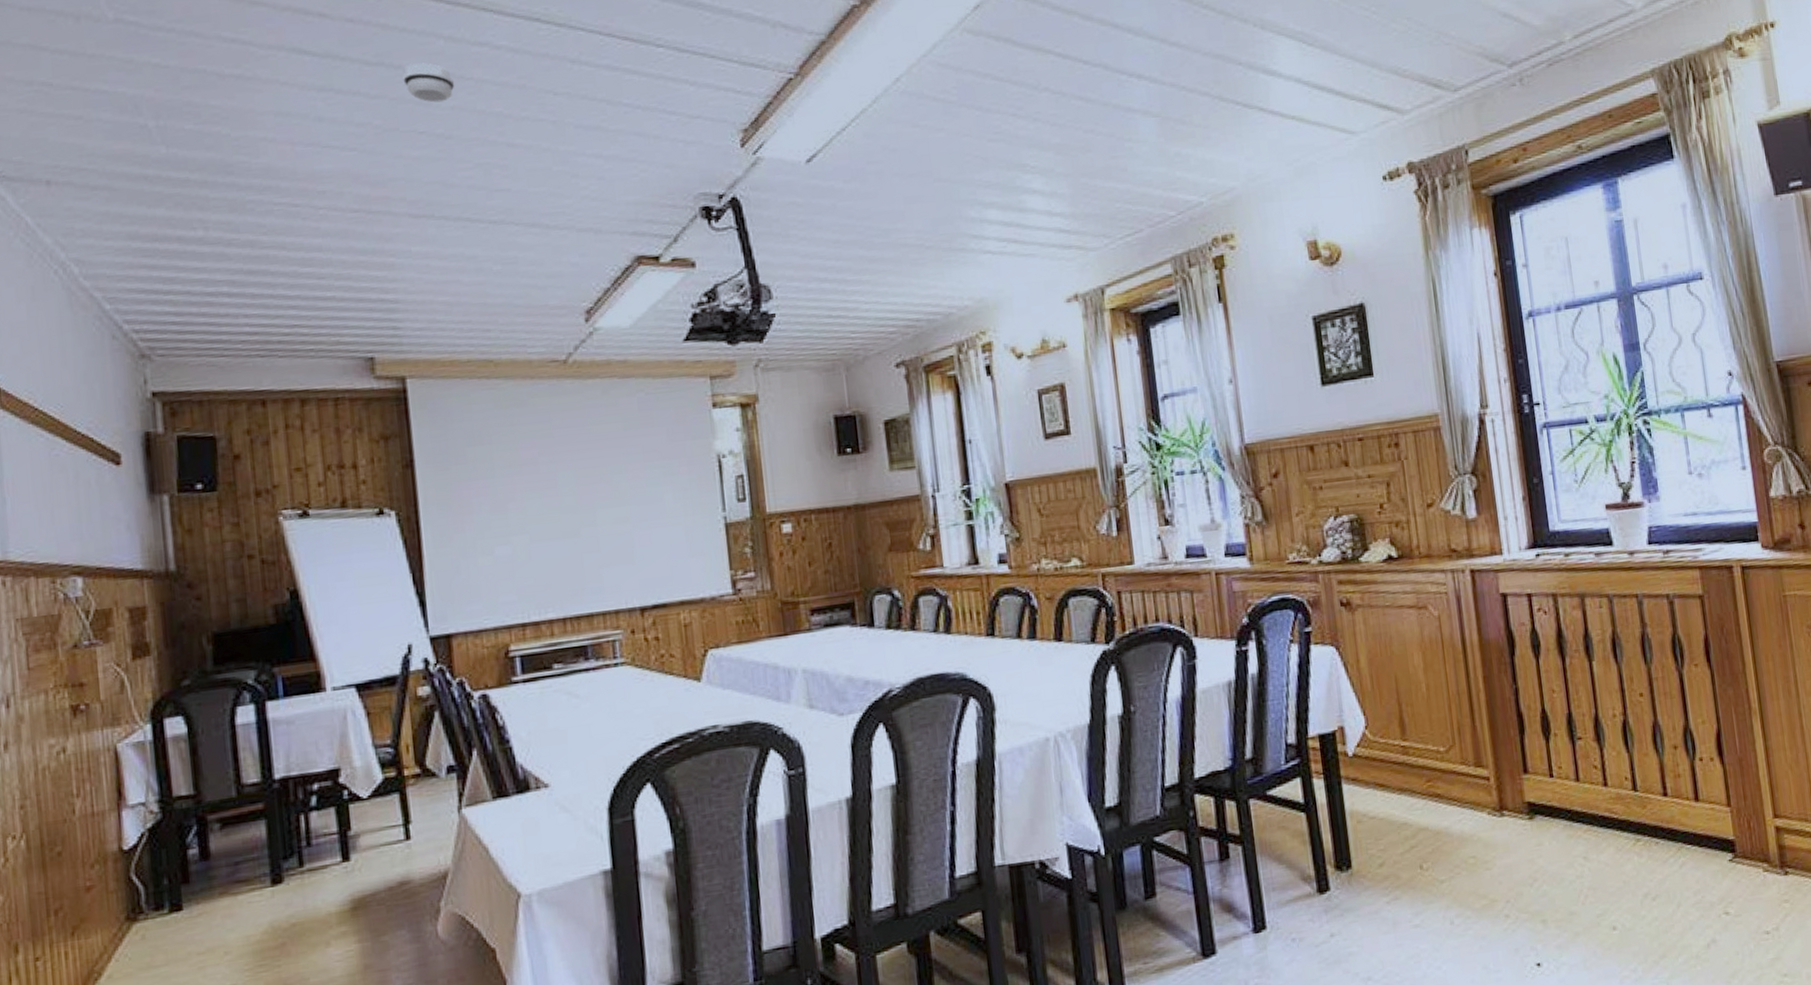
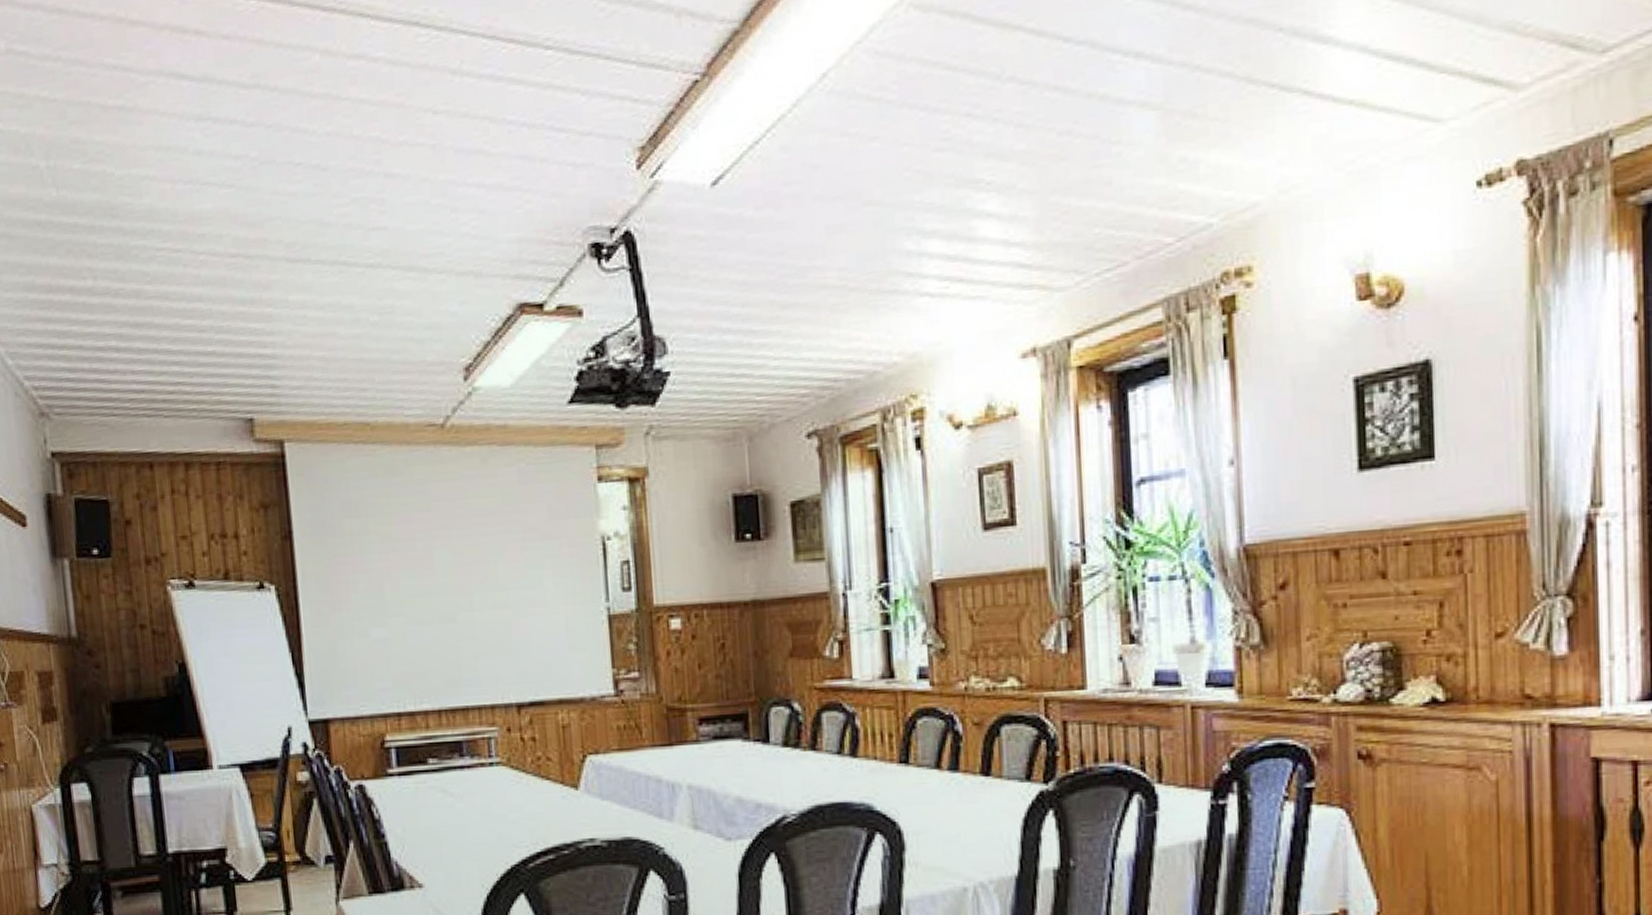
smoke detector: present [403,63,455,103] -> none [279,82,331,129]

